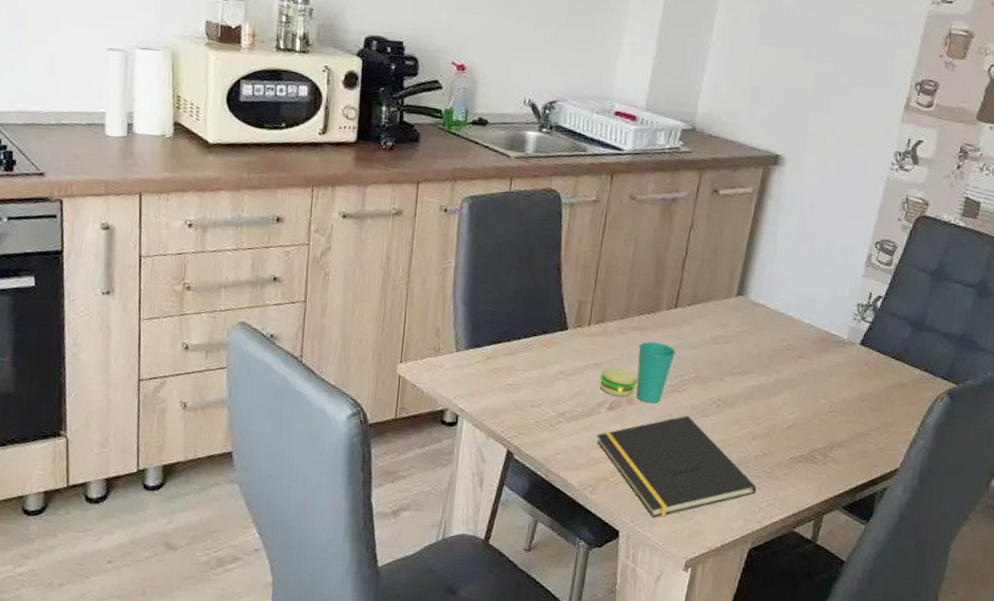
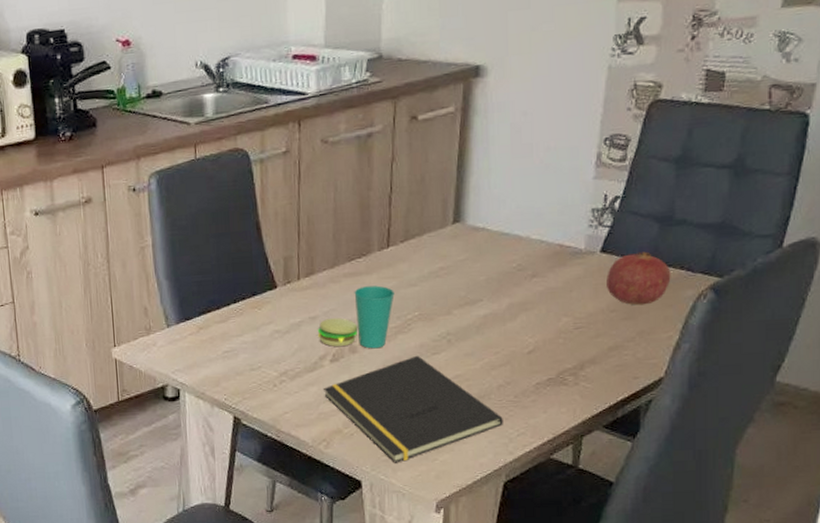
fruit: none [861,350,917,399] -> present [607,251,671,305]

